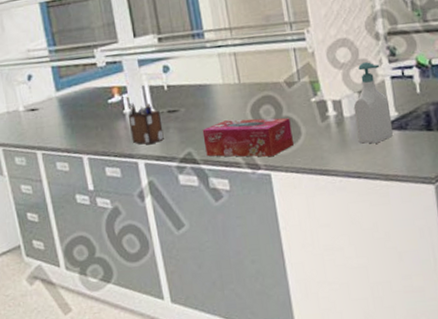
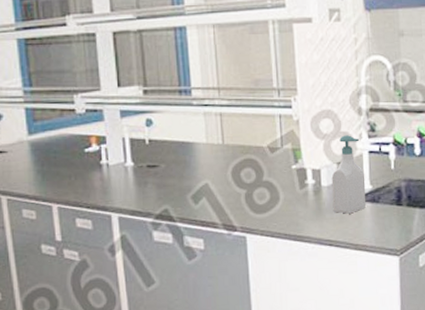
desk organizer: present [128,103,164,145] -> none [105,154,141,199]
tissue box: present [202,118,294,157] -> none [181,180,271,220]

